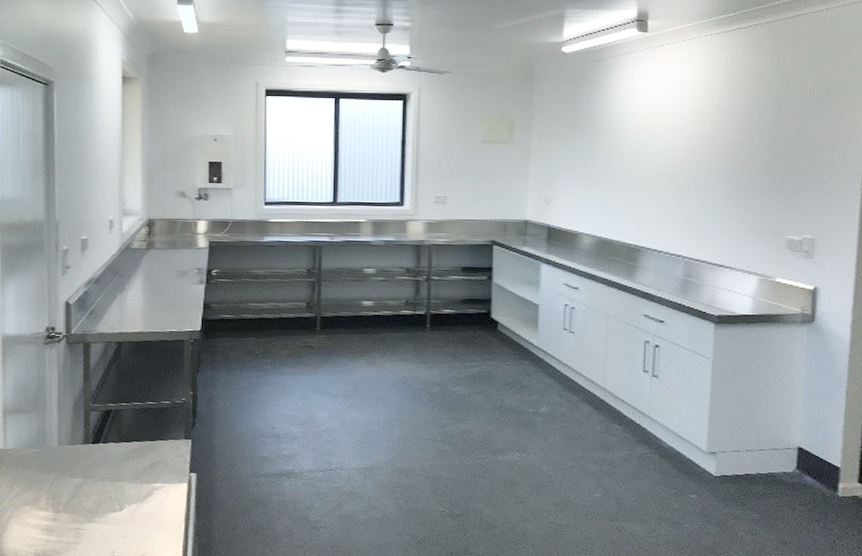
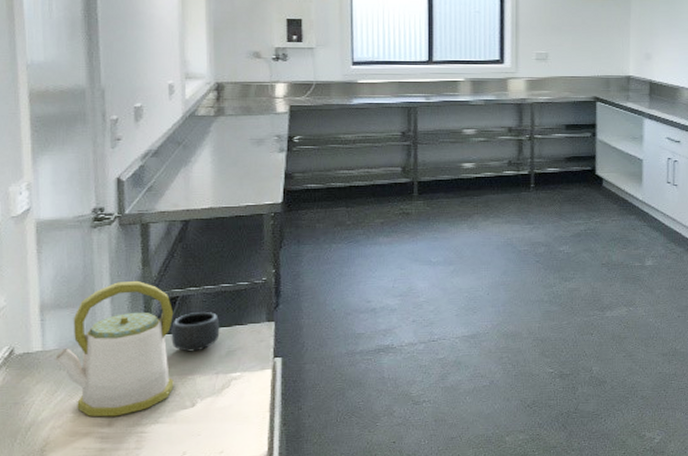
kettle: none [12,393,108,513] -> present [54,280,174,417]
mug: none [105,425,145,461] -> present [171,311,220,352]

